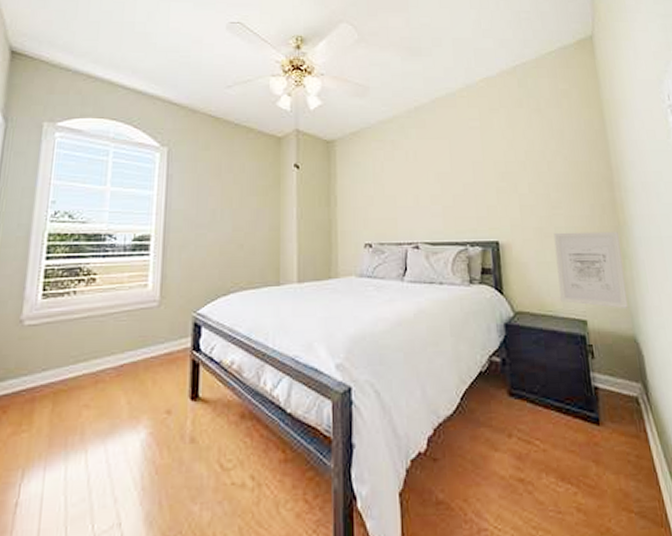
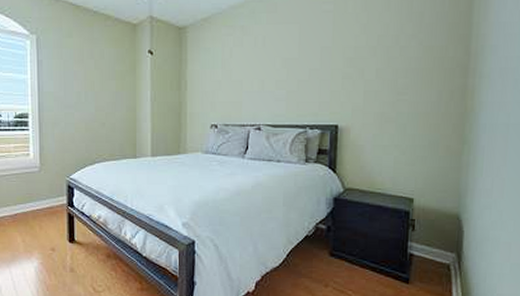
wall art: present [553,231,628,310] -> none [391,118,463,191]

